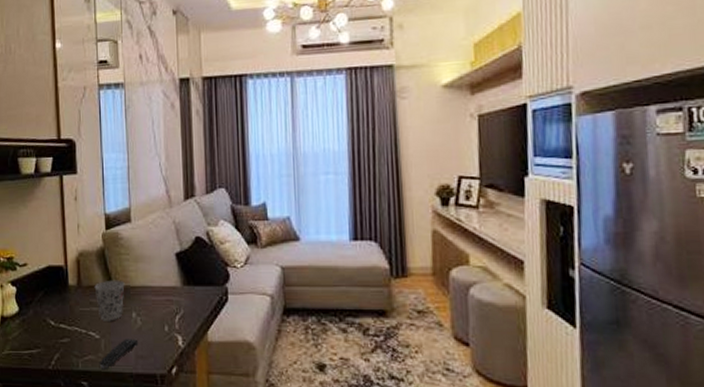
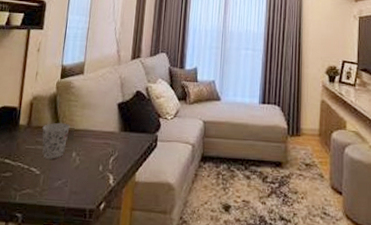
remote control: present [99,338,139,369] -> none [35,175,75,203]

